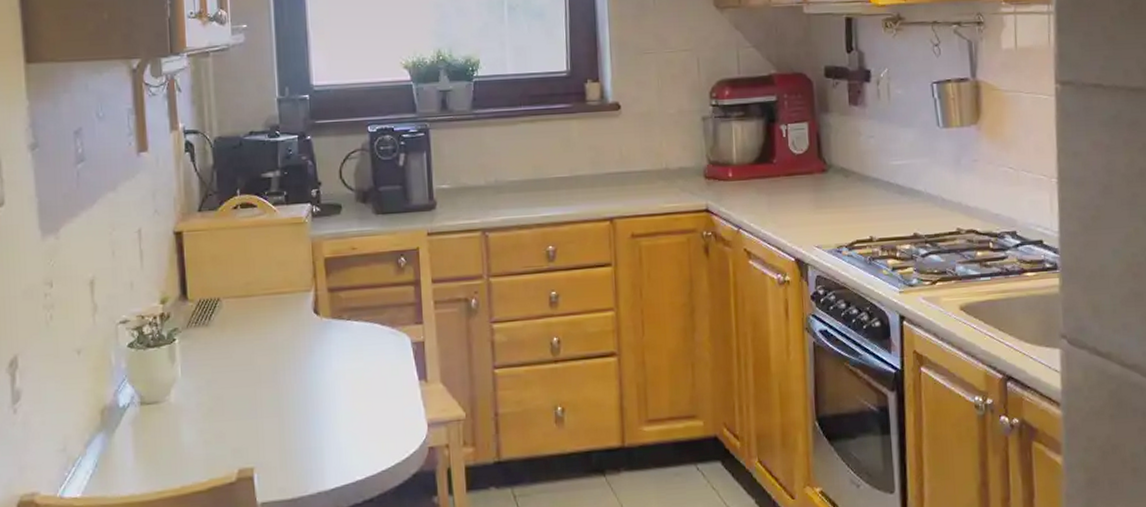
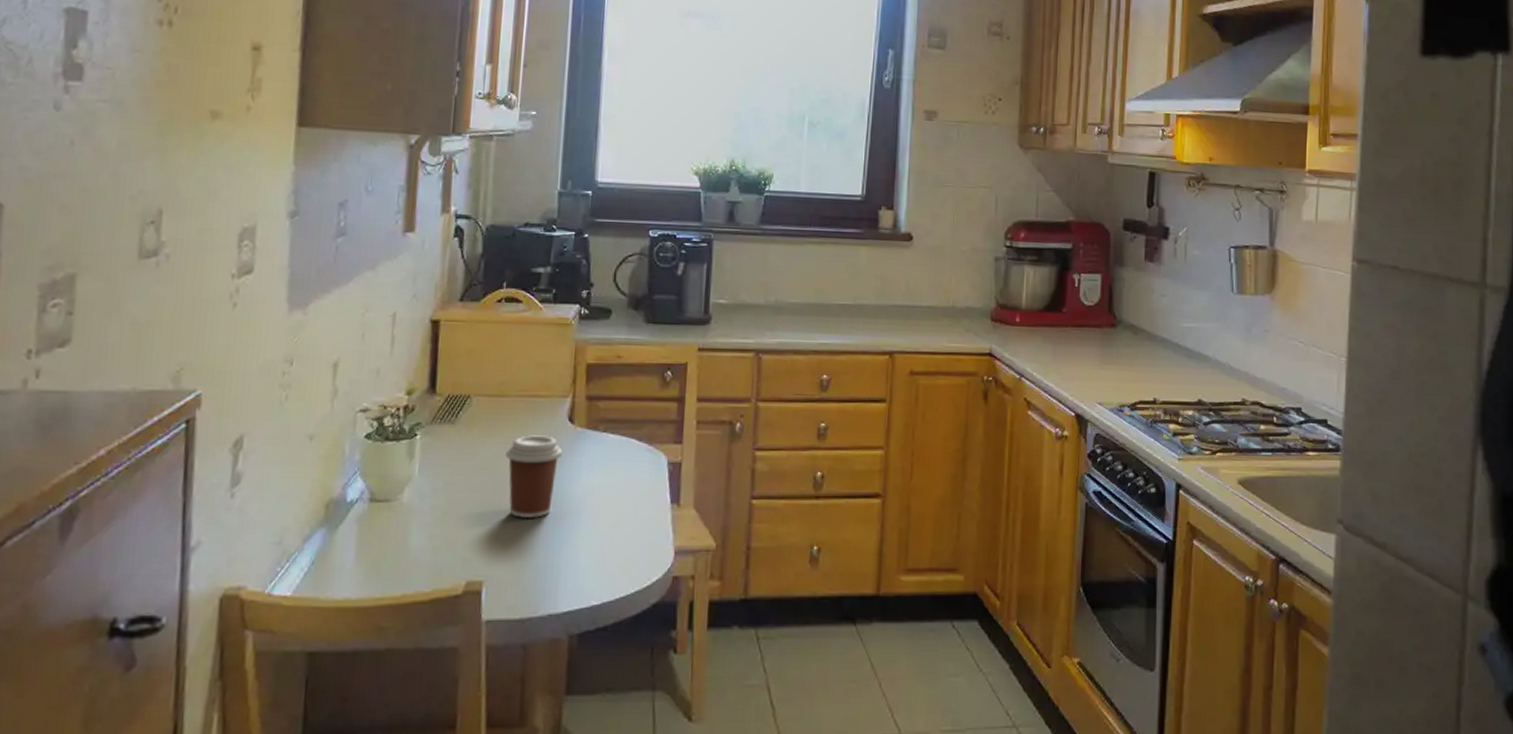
coffee cup: none [259,328,313,407] -> present [506,435,563,518]

